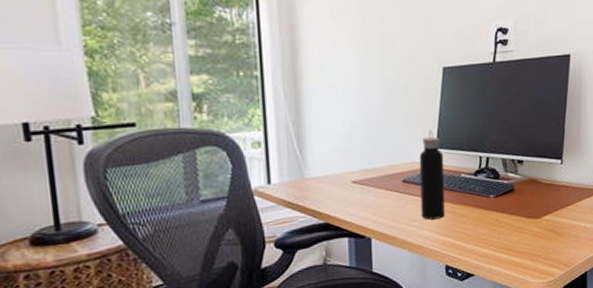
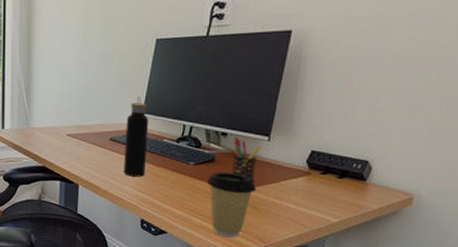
coffee cup: none [508,200,555,268] -> present [206,171,256,238]
pen holder: none [530,162,556,207] -> present [232,136,261,182]

